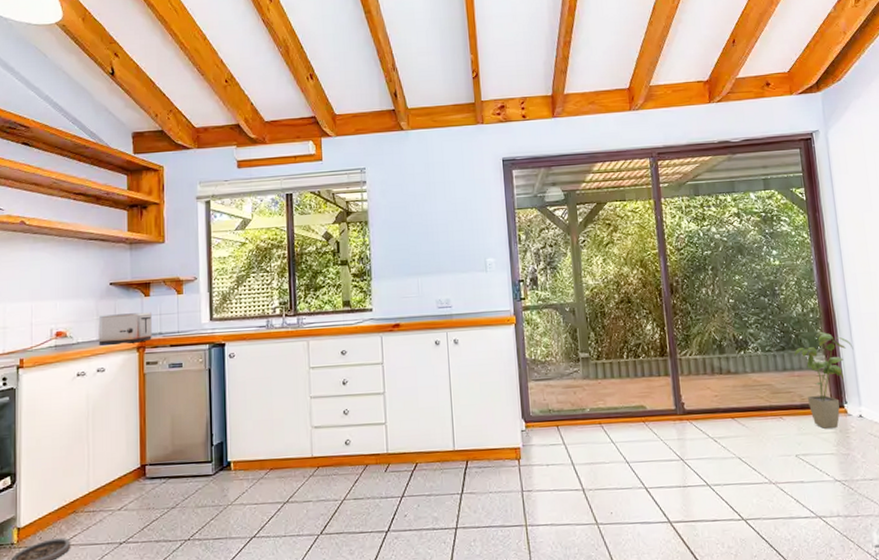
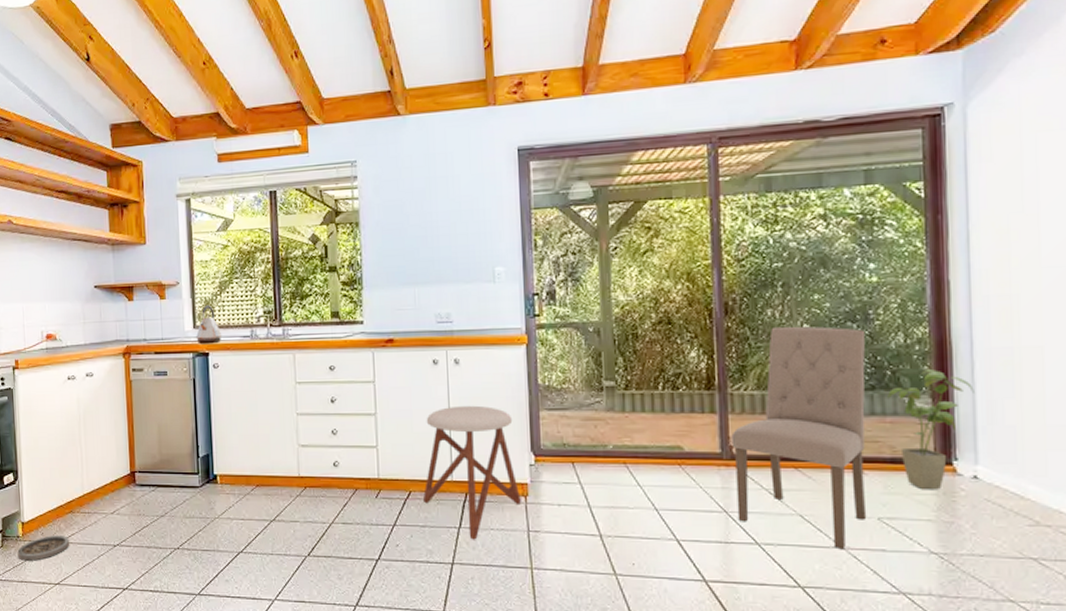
toaster: present [98,312,153,345] -> none [85,317,137,350]
kettle: none [213,298,239,336] -> present [196,304,222,345]
stool: none [428,380,515,504] -> present [422,405,521,540]
dining chair: none [682,301,788,485] -> present [731,326,867,550]

